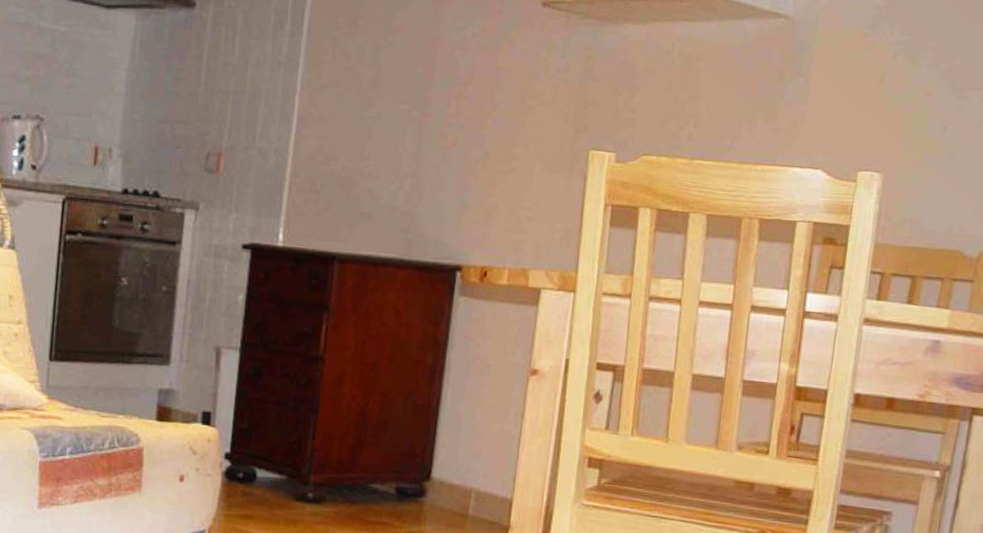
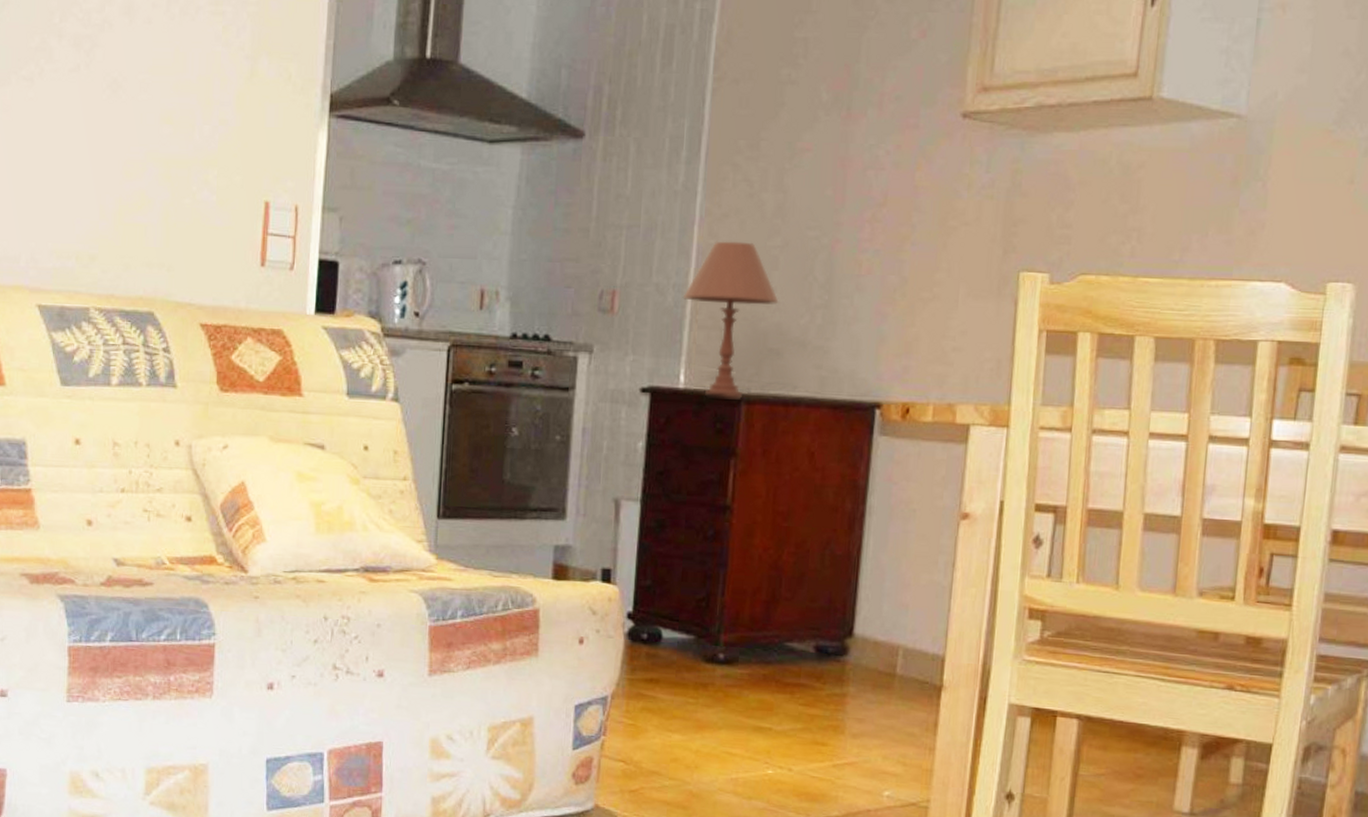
table lamp: none [283,110,372,260] -> present [682,241,779,401]

